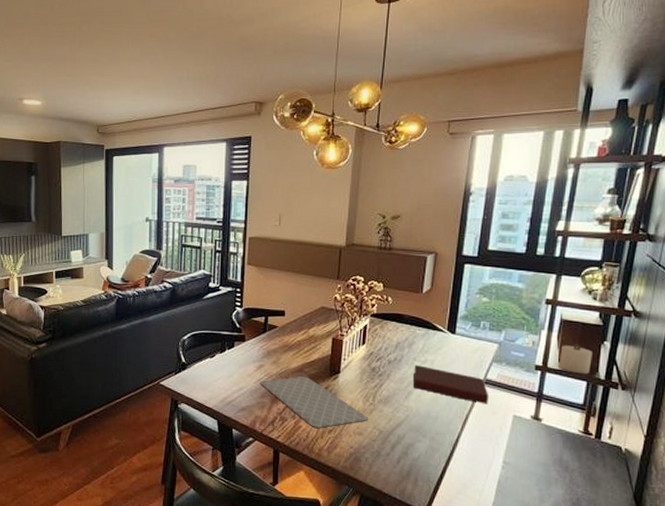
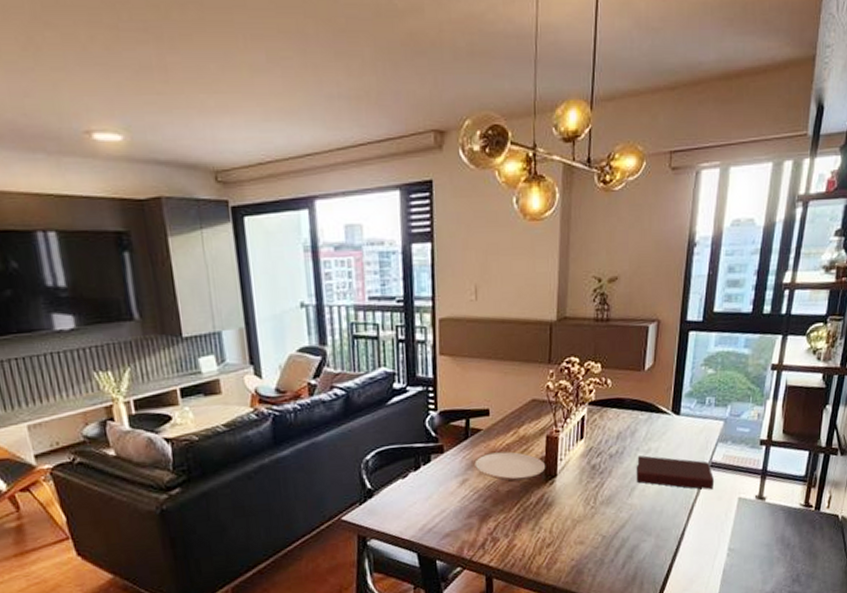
placemat: present [260,376,369,428] -> none [465,485,590,544]
plate: none [270,346,331,372] -> present [474,451,546,481]
candle: present [558,344,592,374] -> none [782,411,815,444]

